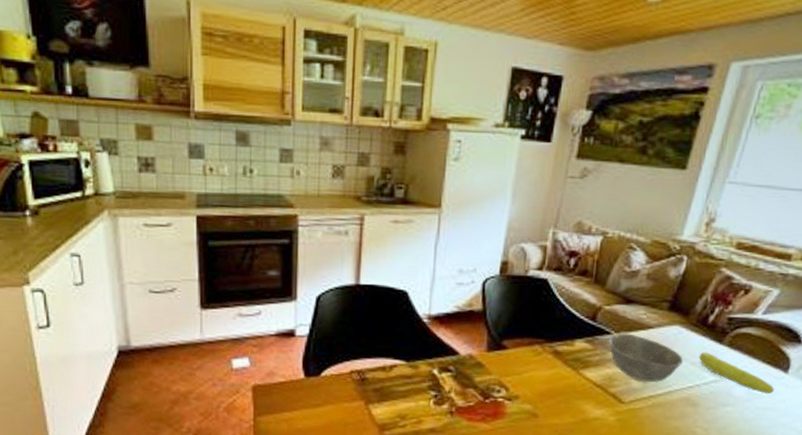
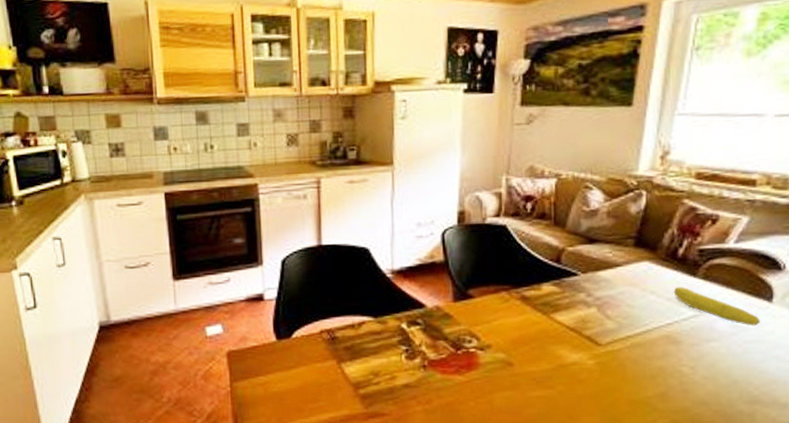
bowl: present [609,333,684,383] -> none [577,273,658,323]

